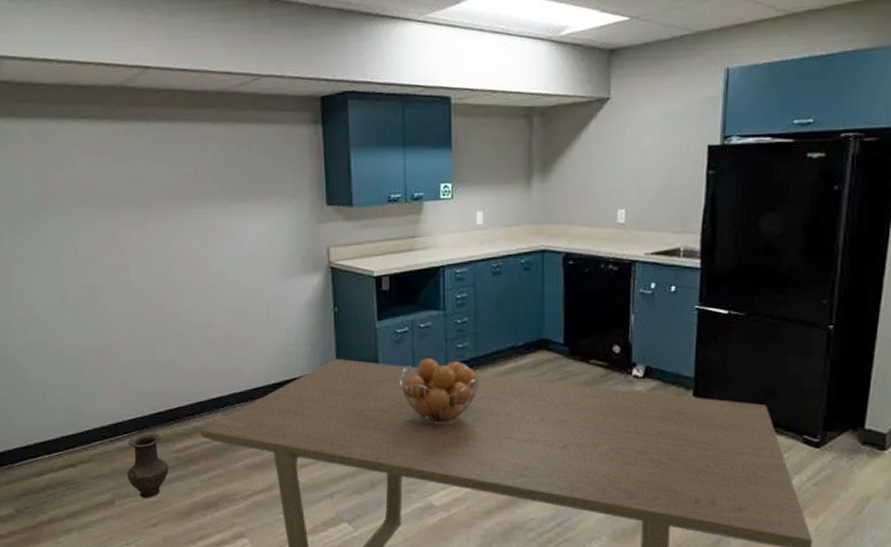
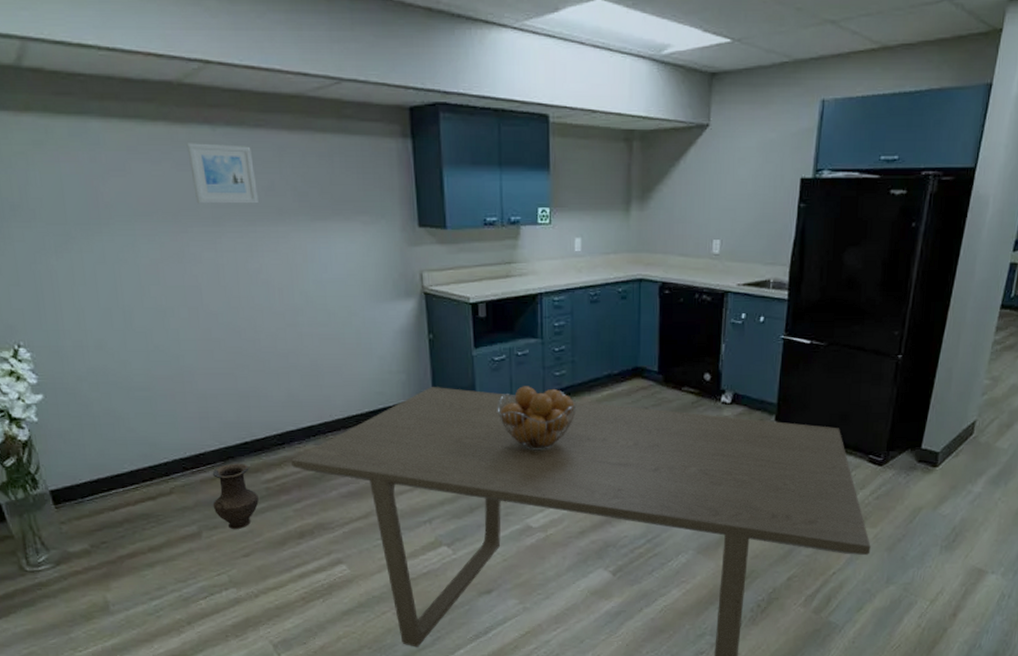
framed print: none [125,137,183,191] -> present [186,143,259,204]

